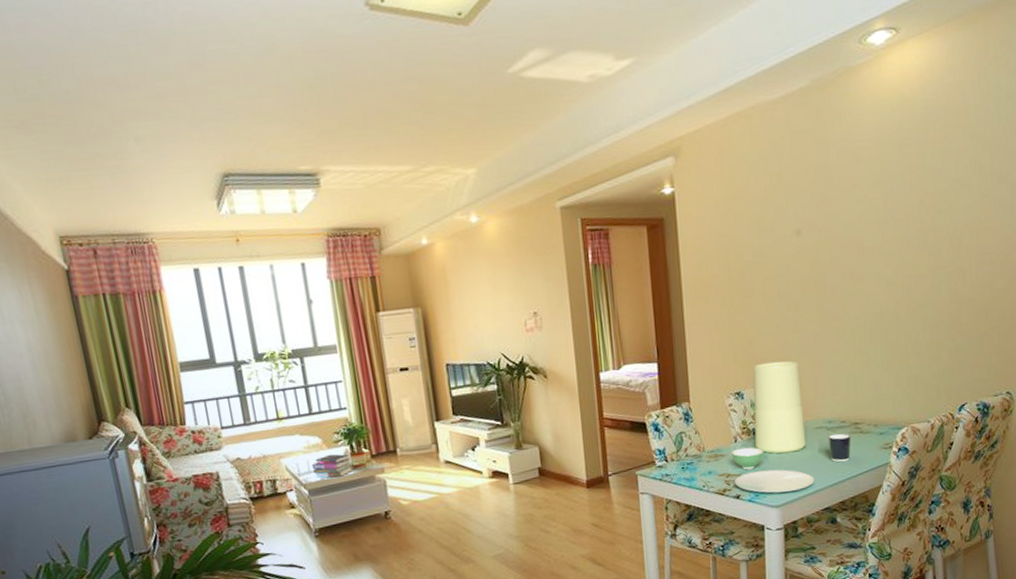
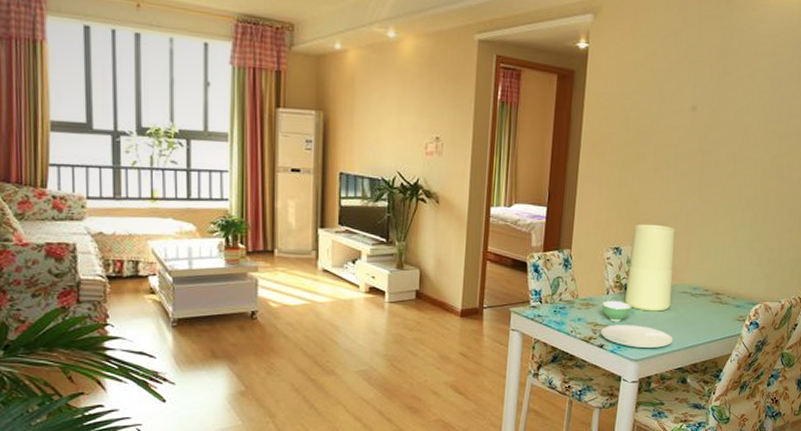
books: present [311,454,352,478] -> none [181,243,226,269]
mug: present [827,433,851,463] -> none [689,300,711,328]

